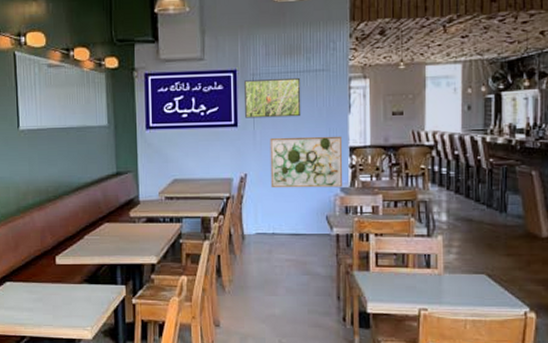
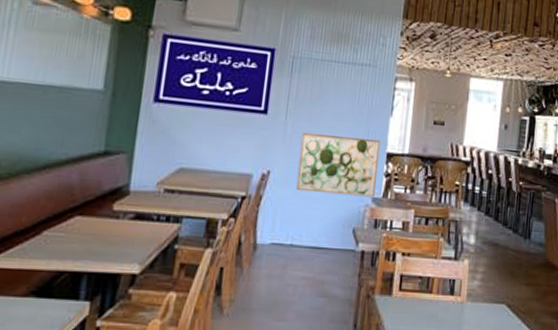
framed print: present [245,77,301,118] -> none [278,62,345,113]

